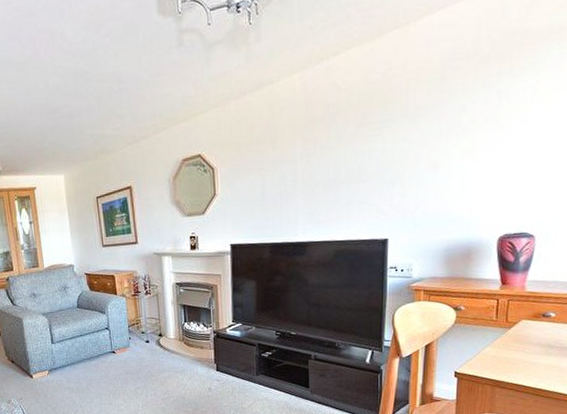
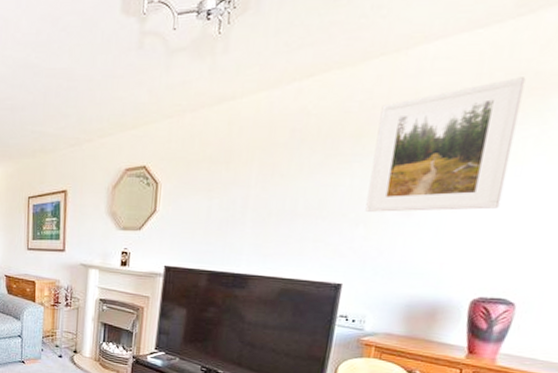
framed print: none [399,35,518,171] -> present [365,77,526,212]

